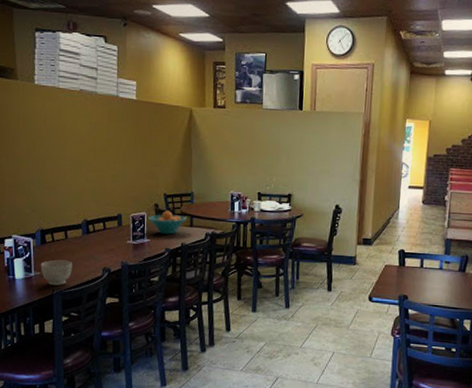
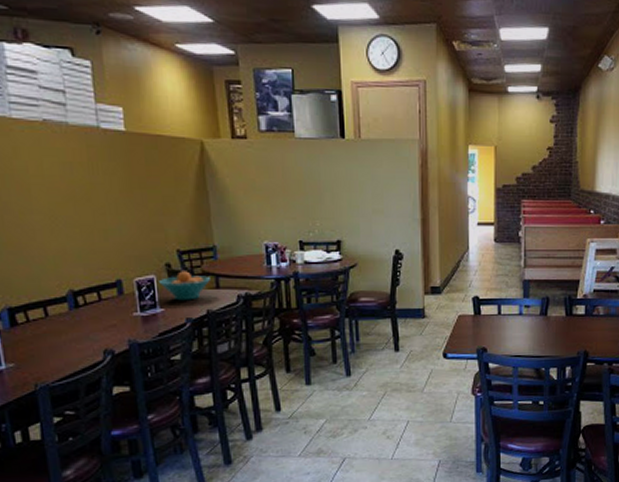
bowl: present [40,259,72,285] -> none [12,344,60,378]

